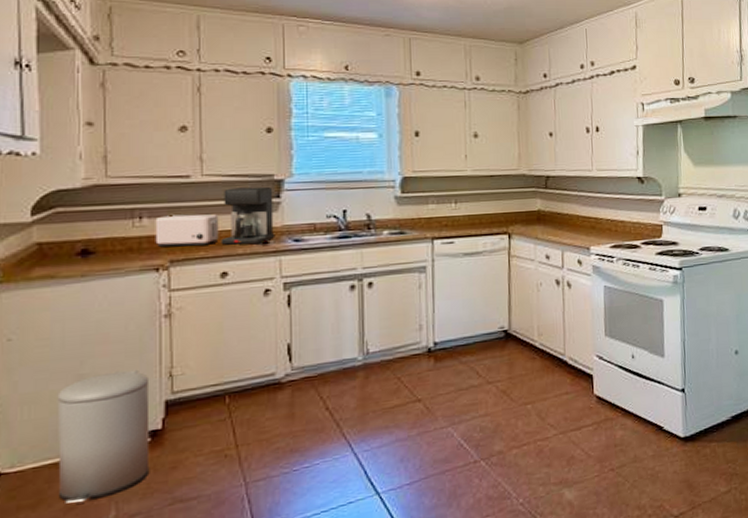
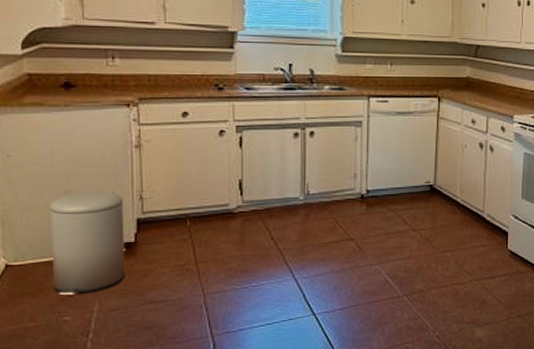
toaster: present [155,214,219,248] -> none [126,57,180,88]
coffee maker: present [221,186,274,245] -> none [182,36,228,89]

